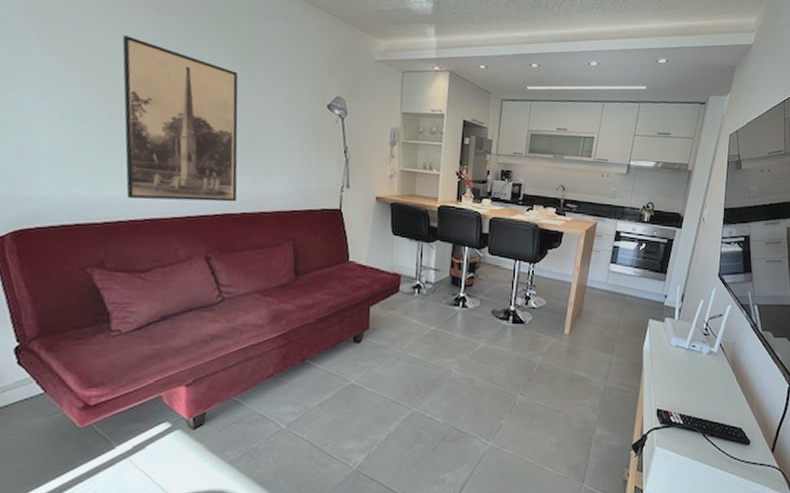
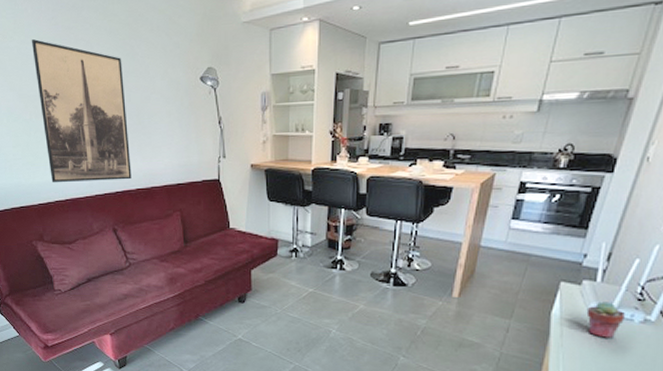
potted succulent: none [669,336,696,369] -> present [586,301,625,338]

